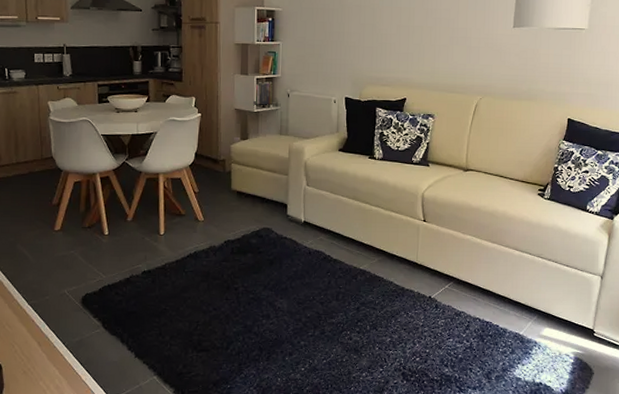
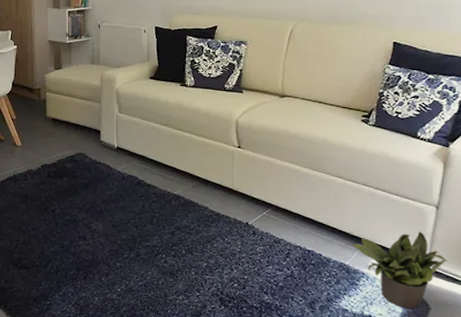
potted plant: none [525,300,610,375] -> present [351,231,448,310]

